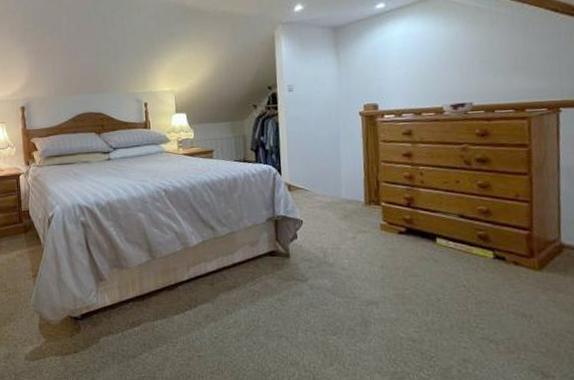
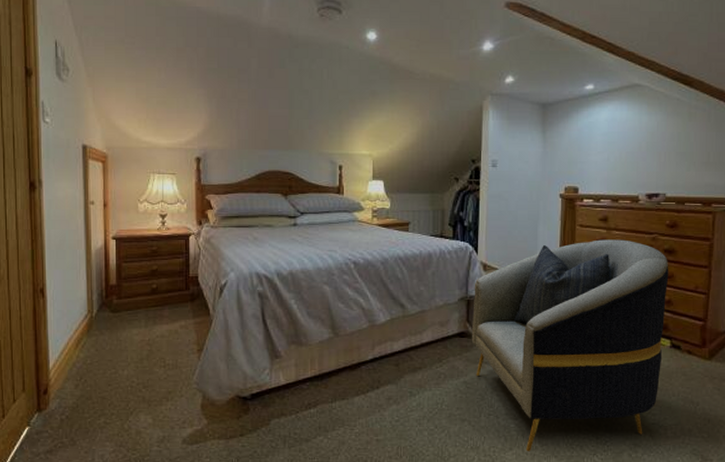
armchair: none [280,152,486,368] -> present [471,239,669,452]

